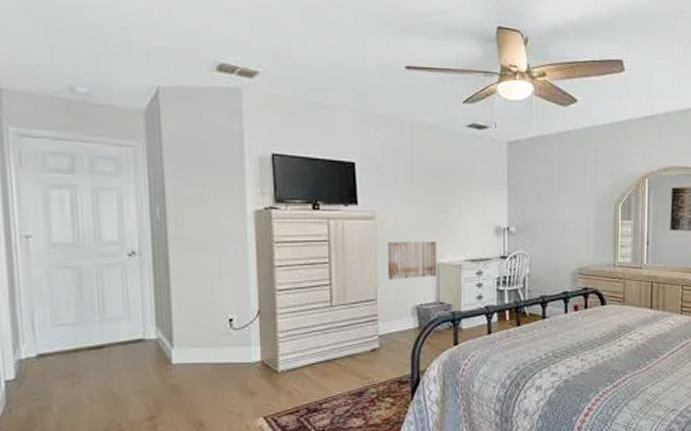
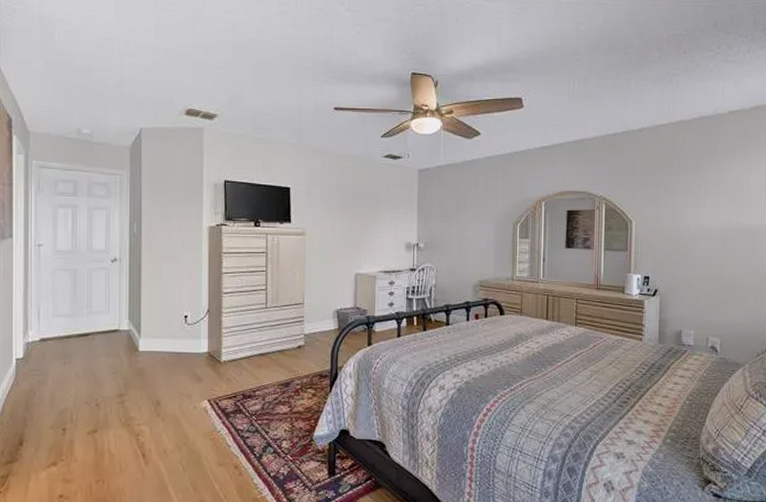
wall art: present [387,241,437,279] -> none [313,254,355,287]

